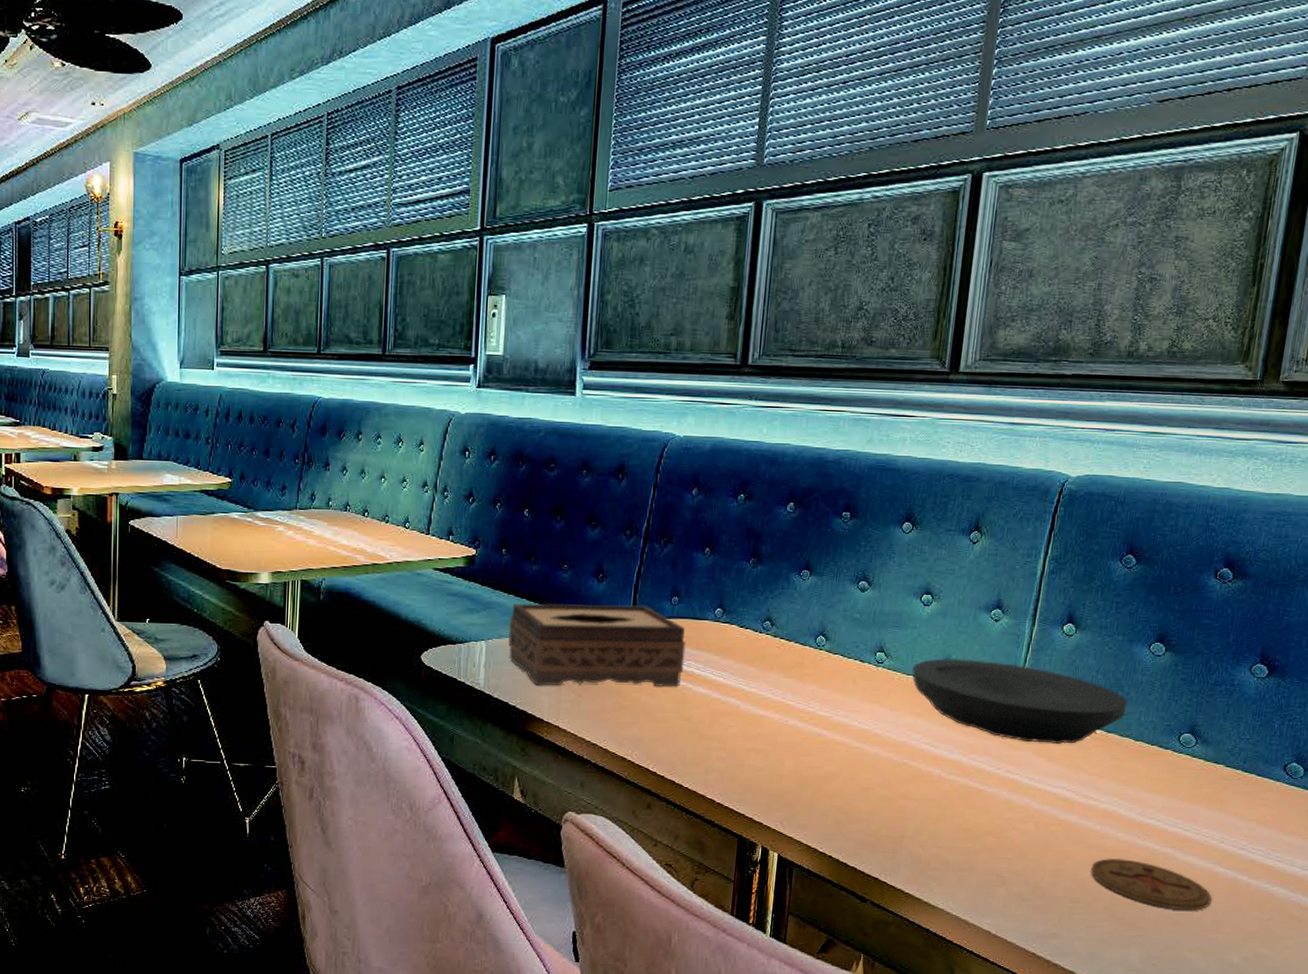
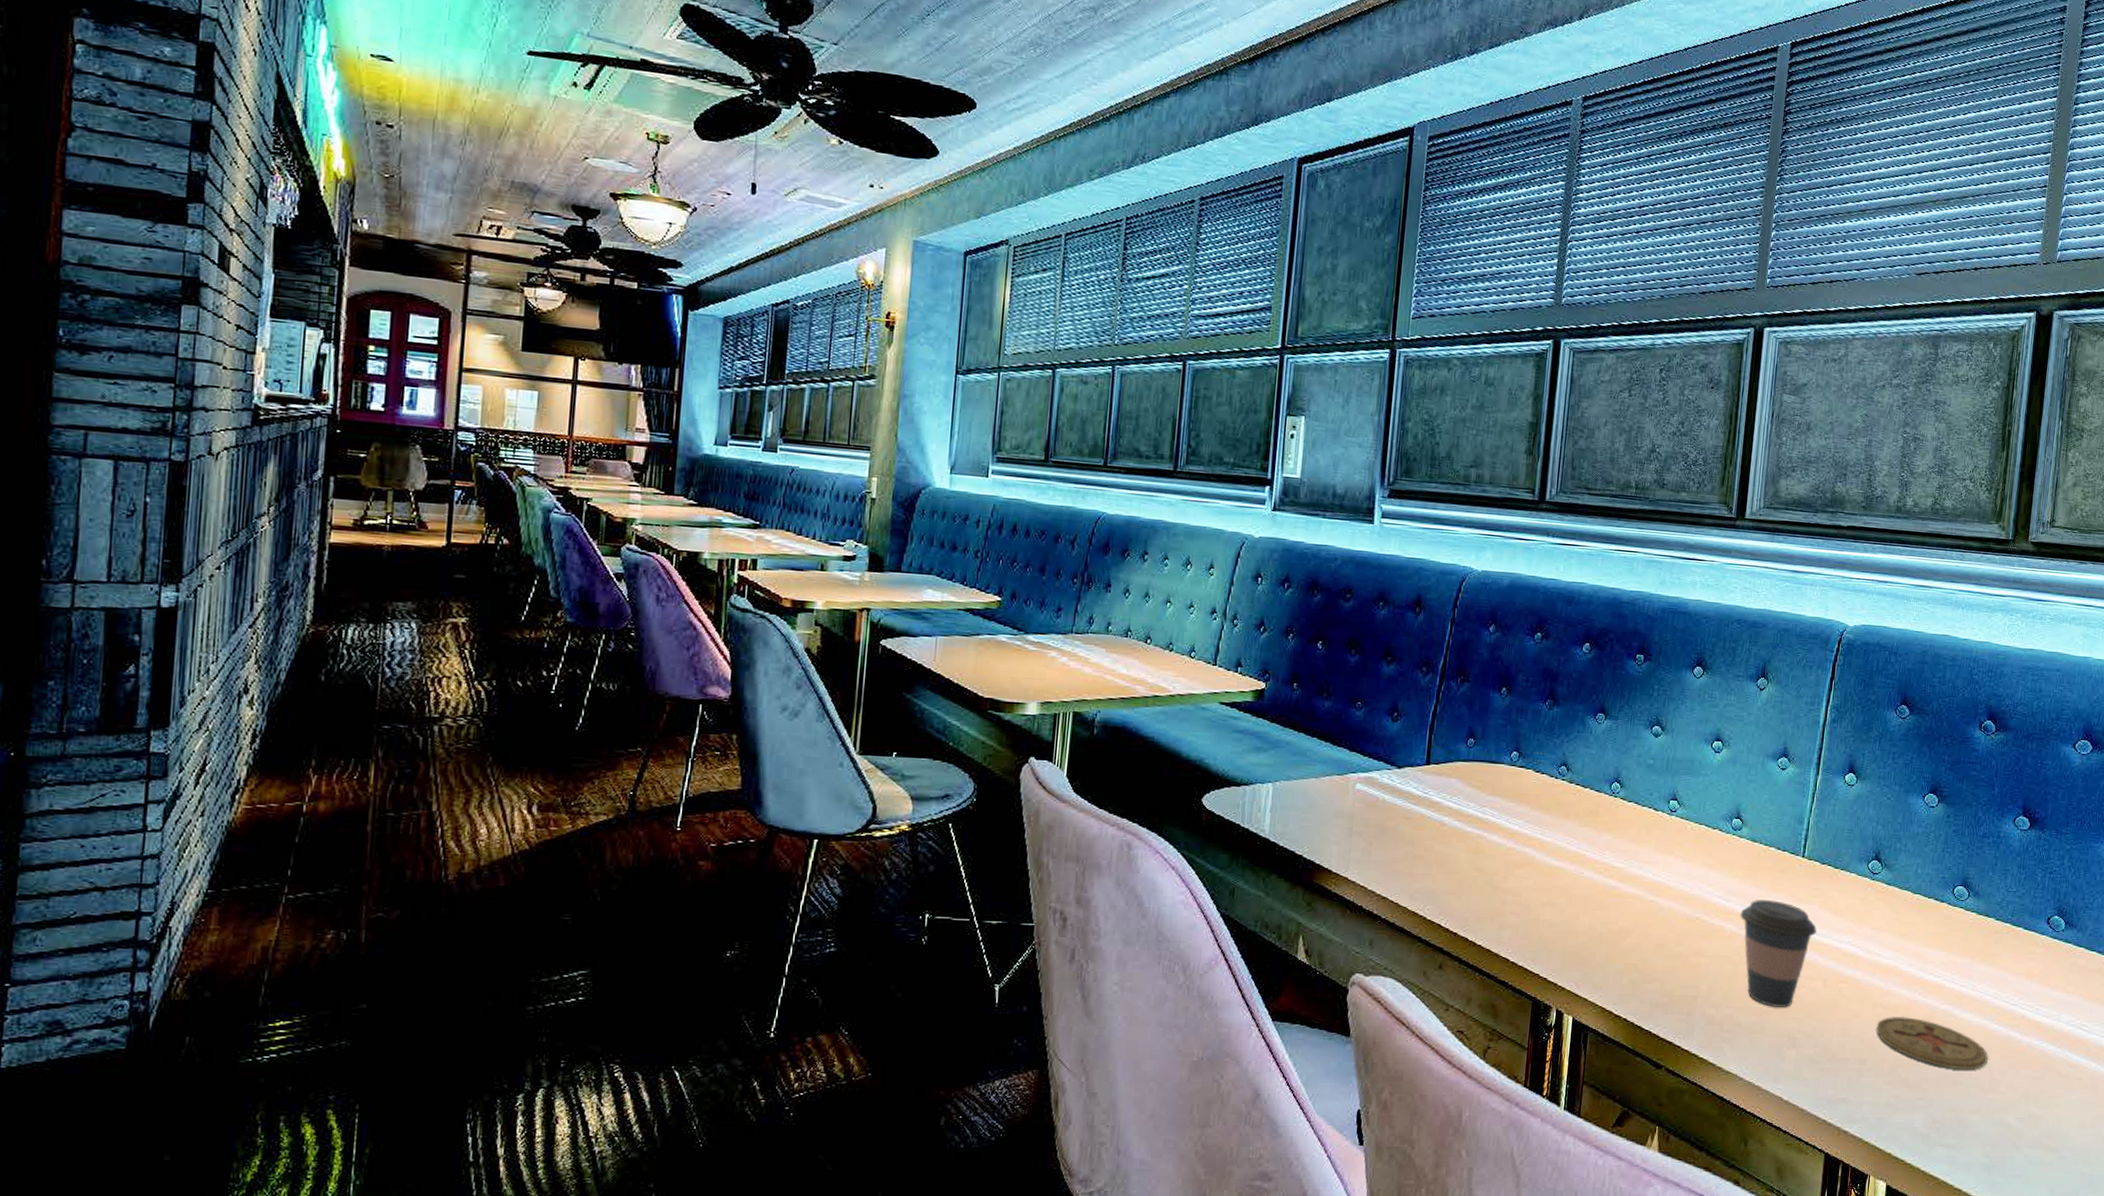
tissue box: present [508,602,686,687] -> none [1297,741,1482,835]
plate: present [911,658,1128,744] -> none [1703,807,1906,897]
coffee cup: none [948,745,1029,849] -> present [1740,898,1817,1009]

